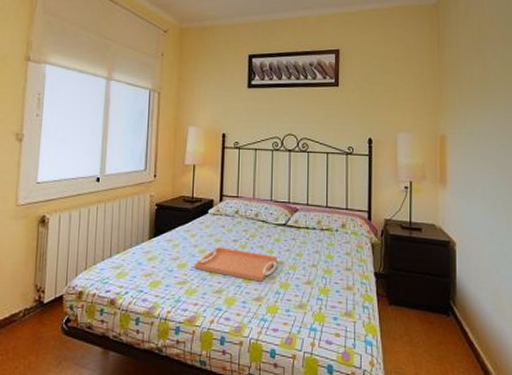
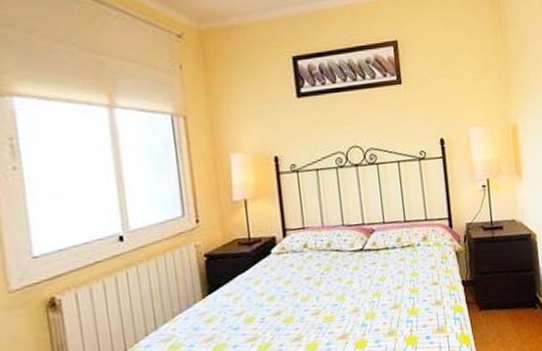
serving tray: present [193,247,278,282] -> none [263,286,360,321]

